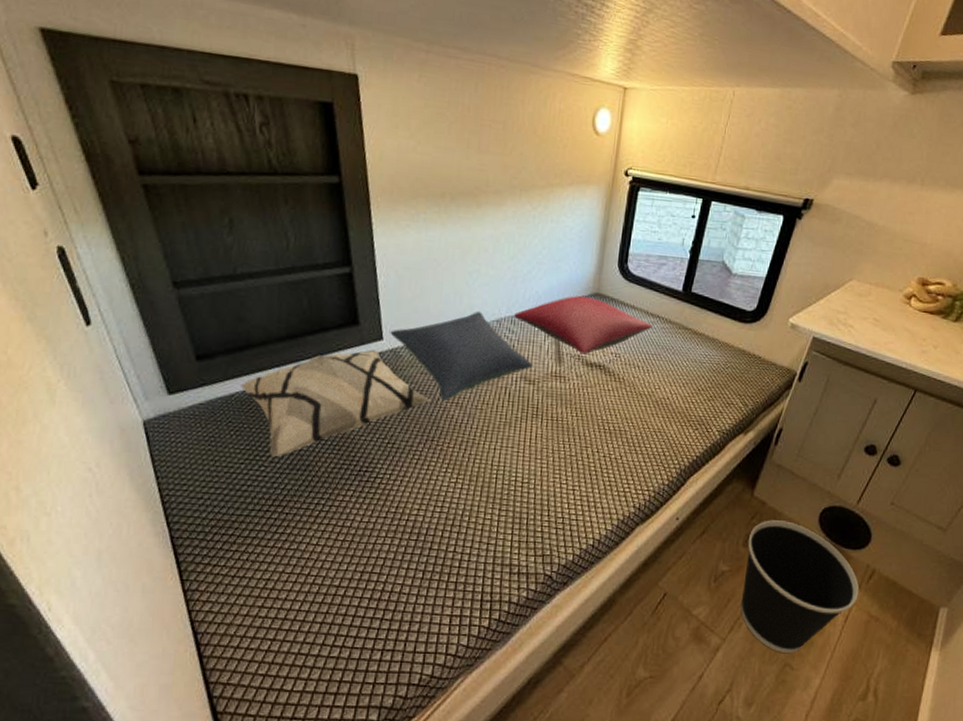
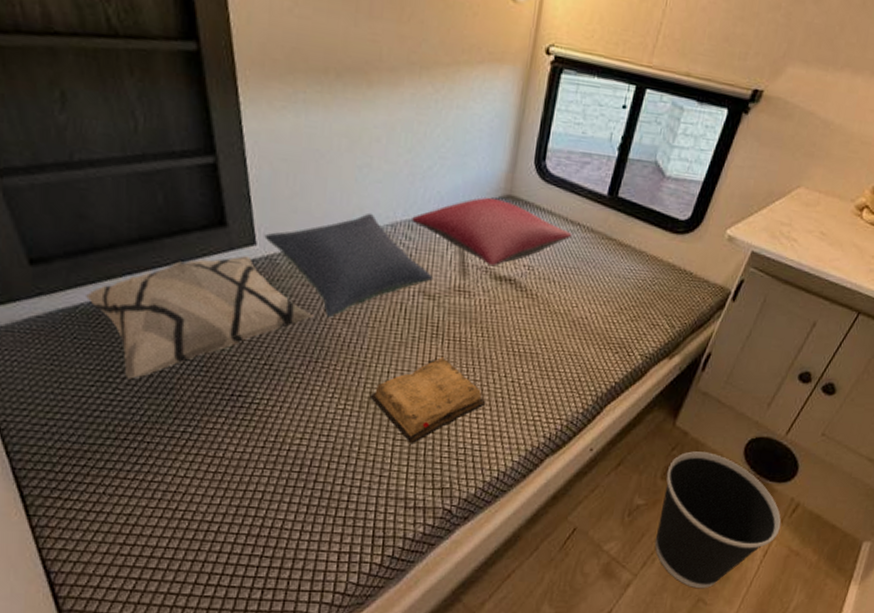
diary: none [478,435,581,515] -> present [369,357,486,445]

